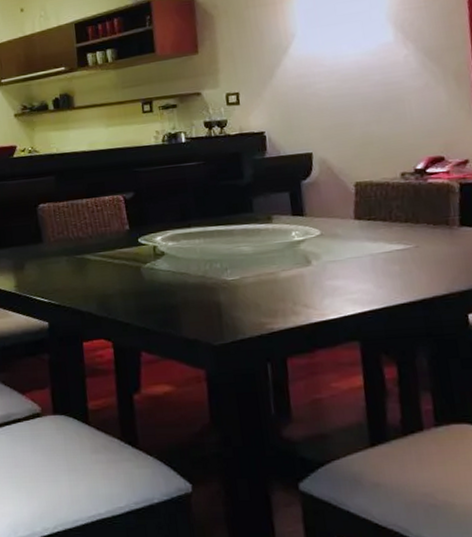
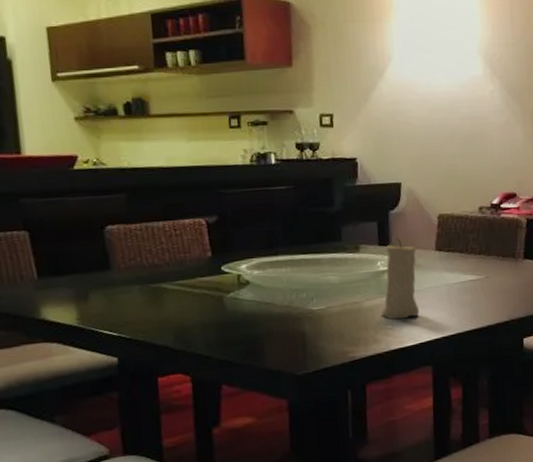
candle: none [299,207,342,291] -> present [381,238,420,320]

